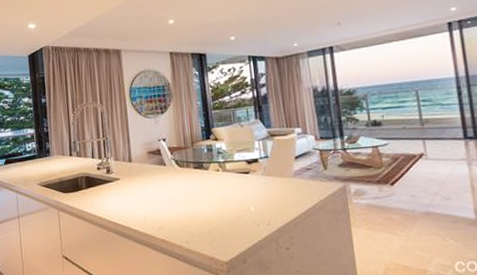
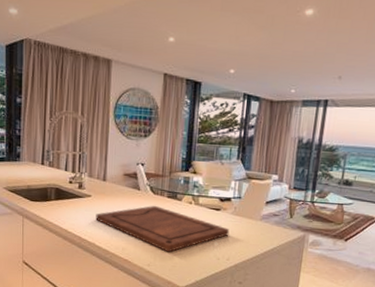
cutting board: none [126,178,264,226] -> present [95,205,230,253]

